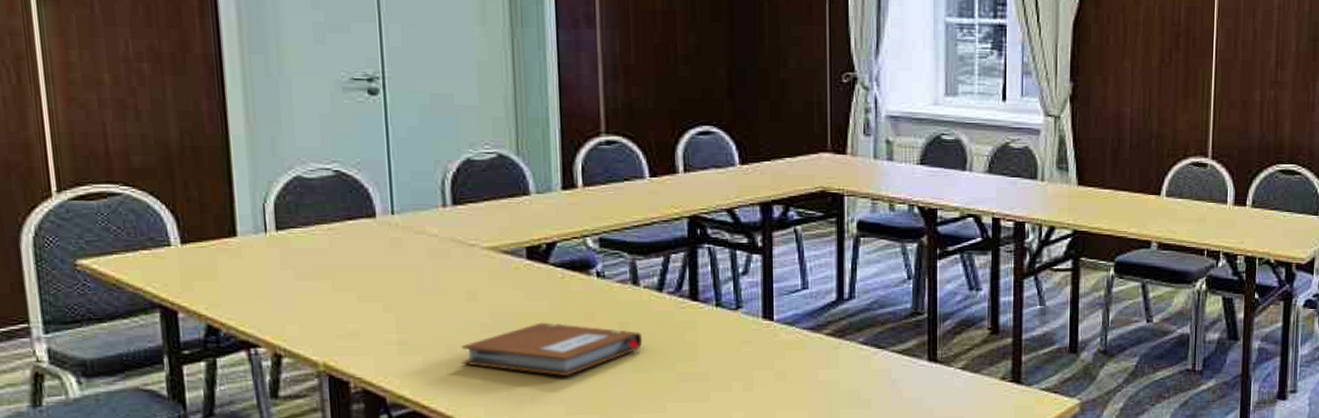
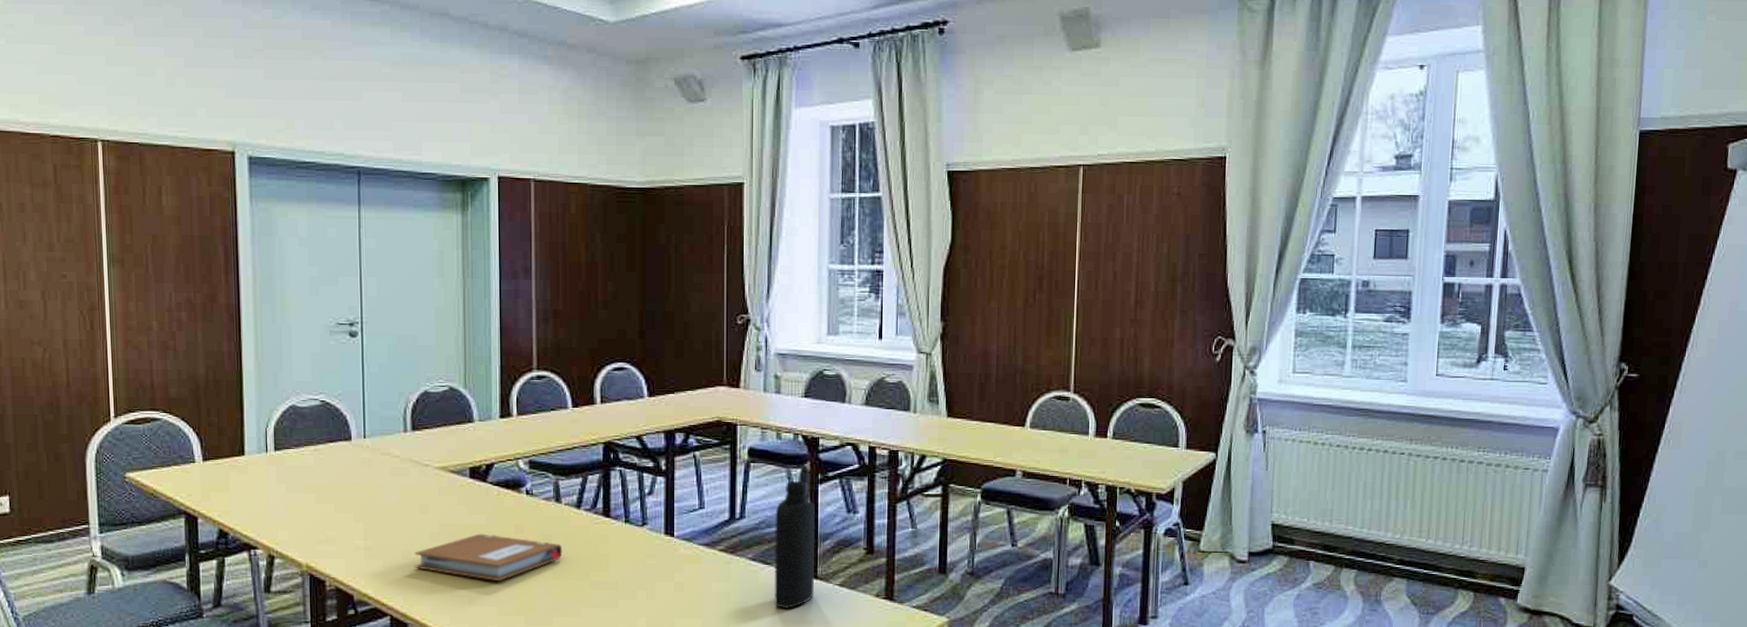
bottle: none [889,256,933,396] -> present [774,480,815,608]

